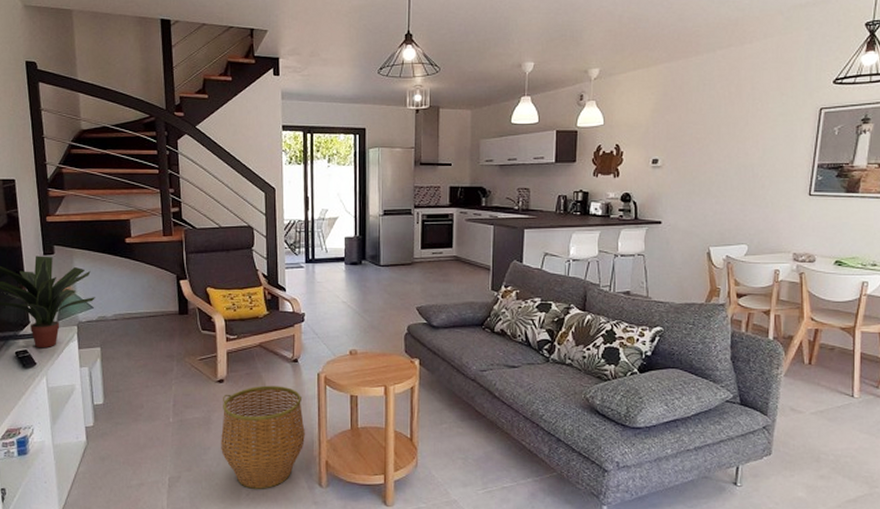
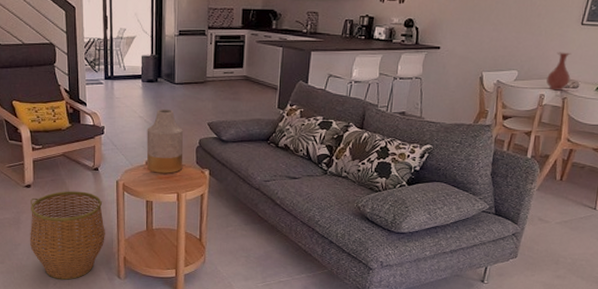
vase: none [350,293,391,364] -> present [146,109,184,174]
vase: none [780,224,805,265] -> present [546,52,571,91]

